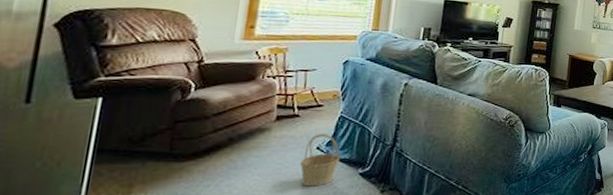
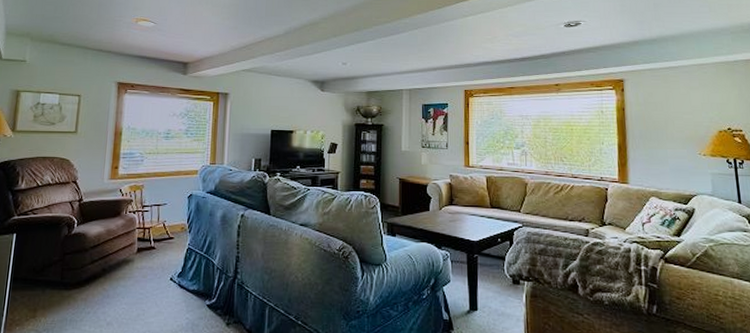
basket: present [299,133,341,187] -> none [157,265,190,317]

